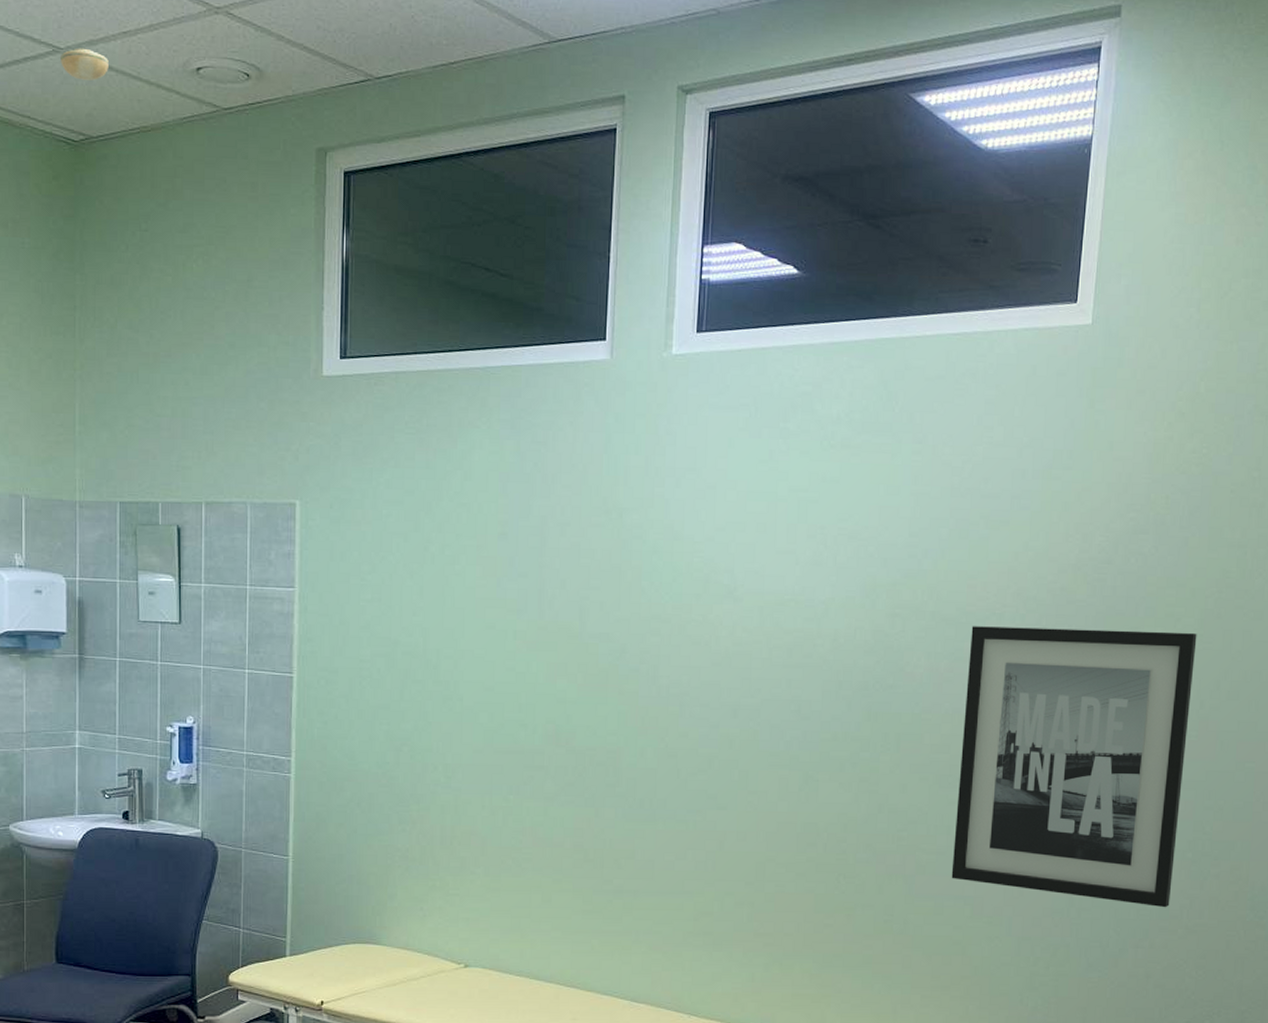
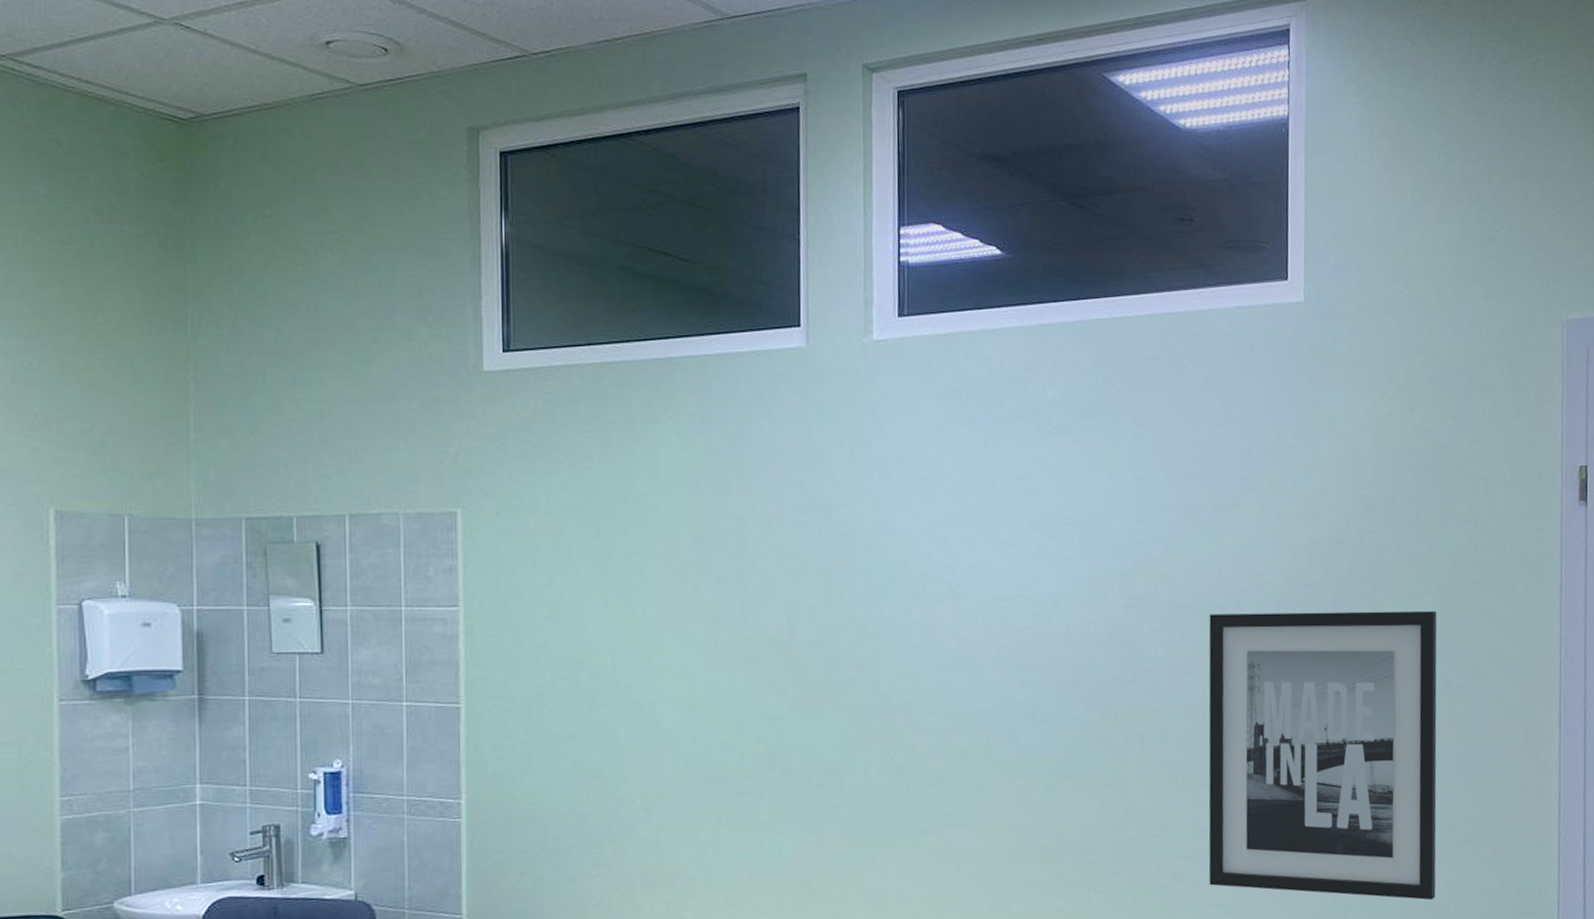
smoke detector: present [60,48,109,81] -> none [164,19,222,54]

